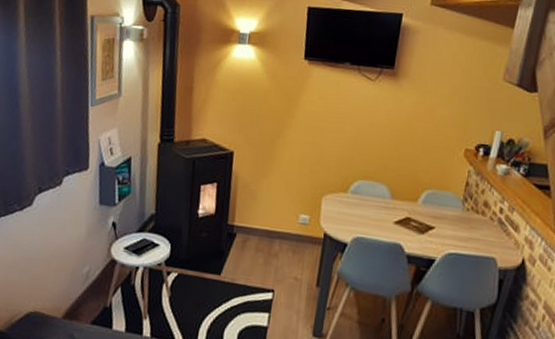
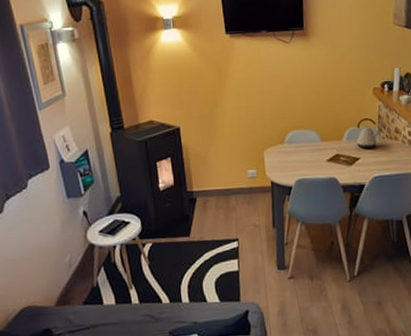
kettle: none [432,182,464,220] -> present [355,118,379,150]

